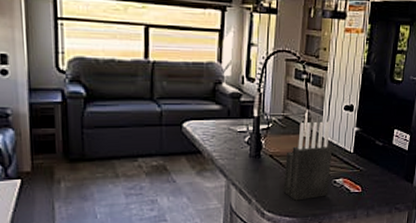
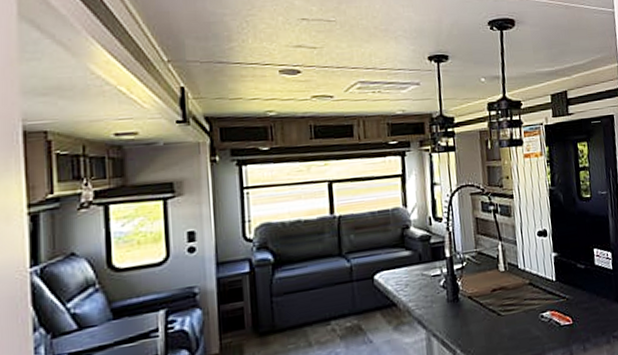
knife block: present [283,121,333,201] -> none [485,250,538,345]

